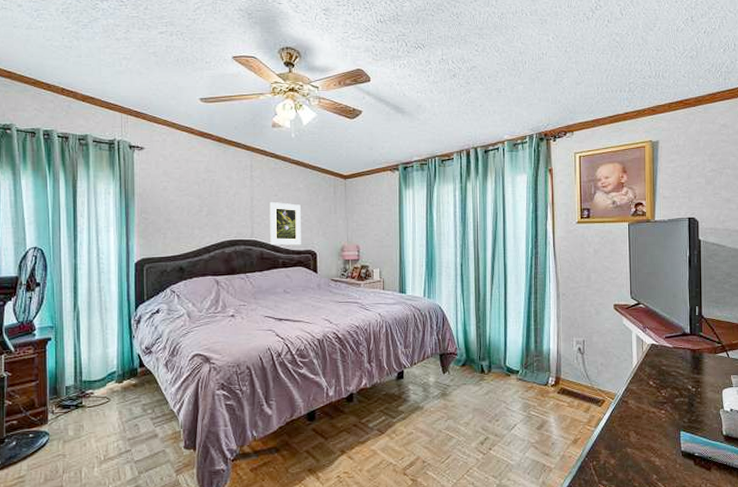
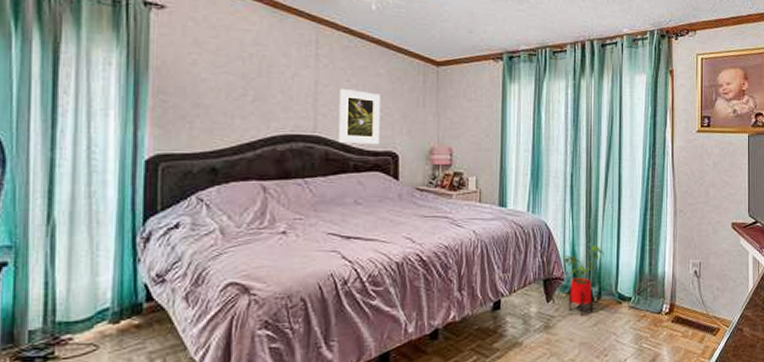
house plant: none [455,324,493,385] -> present [562,244,604,315]

